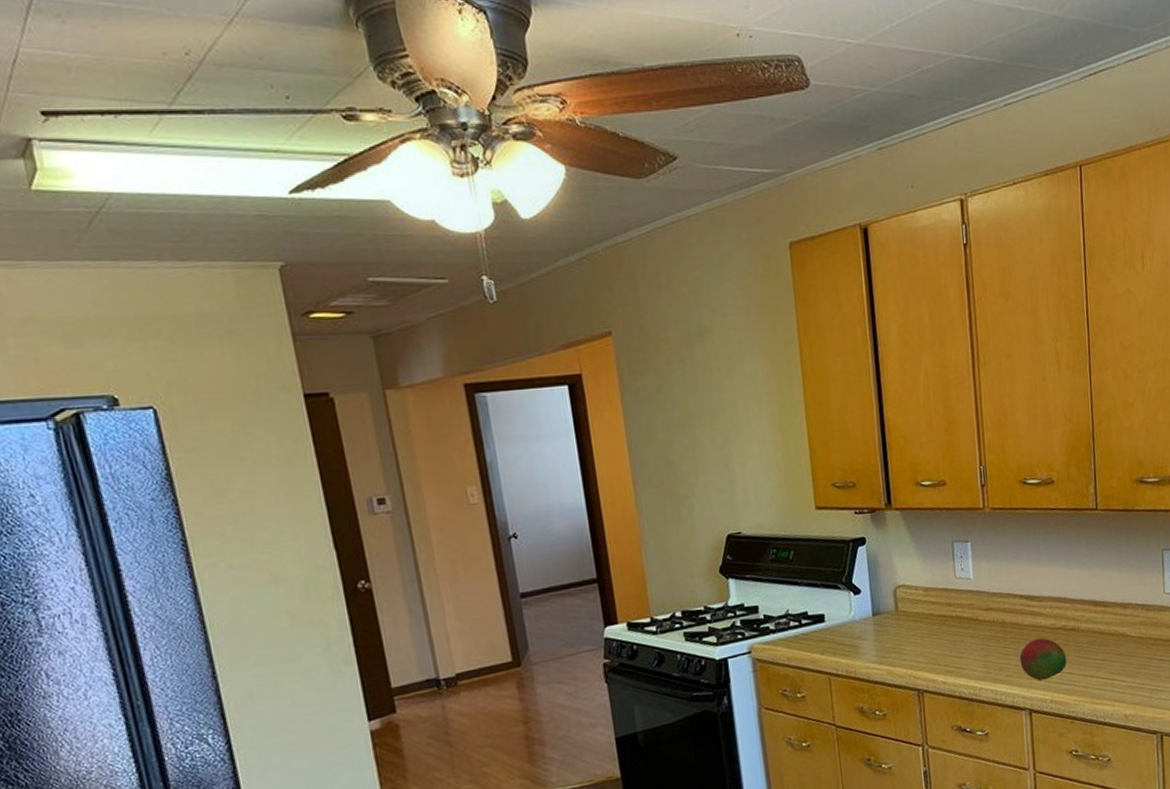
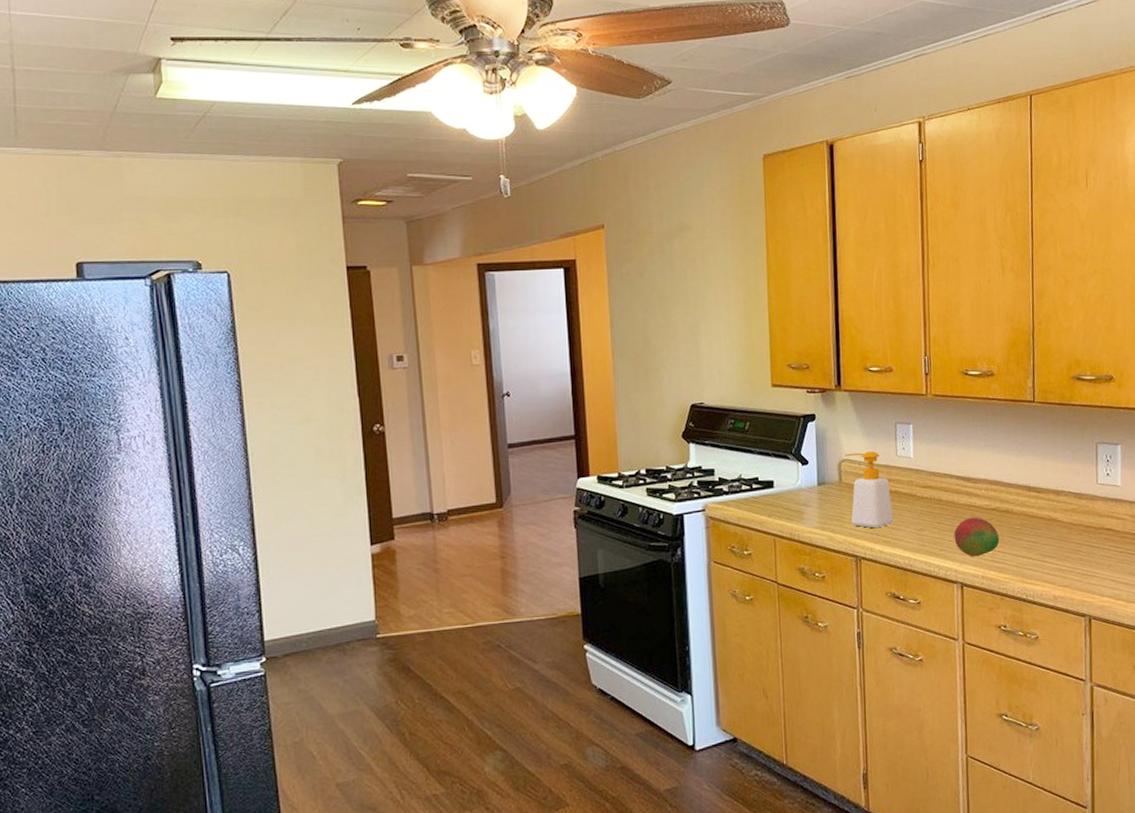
soap bottle: none [900,574,956,659] -> present [845,451,893,529]

